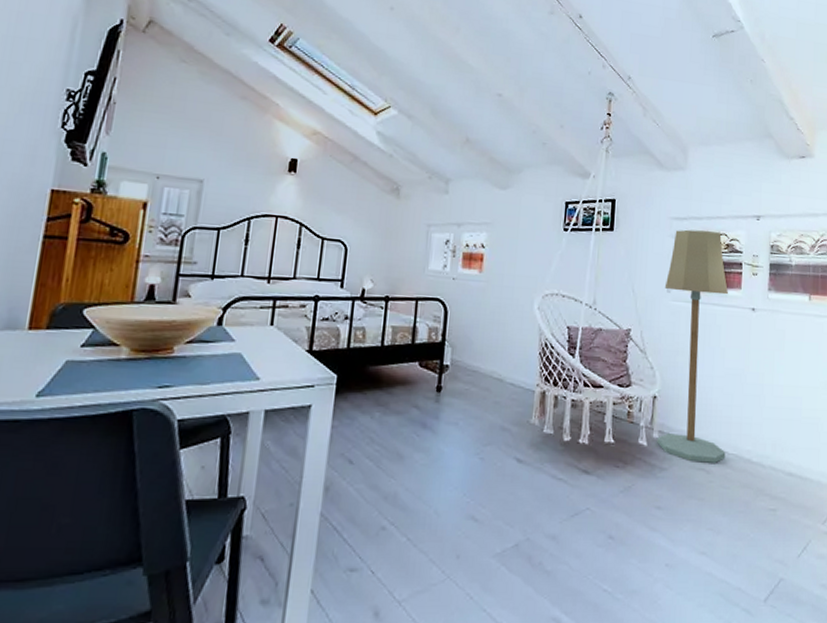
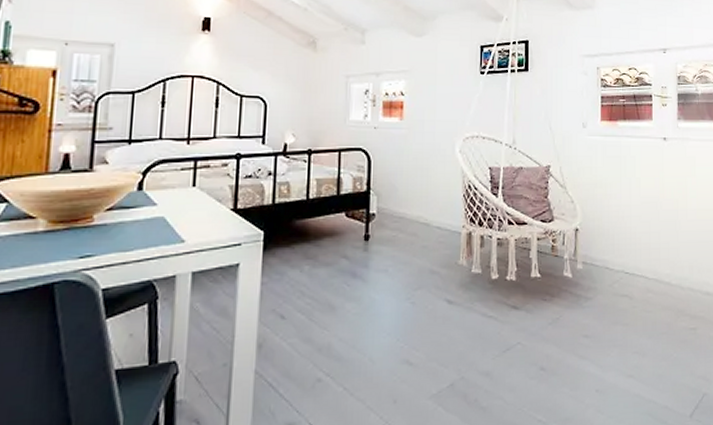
floor lamp: present [657,229,728,463] -> none [580,66,646,290]

